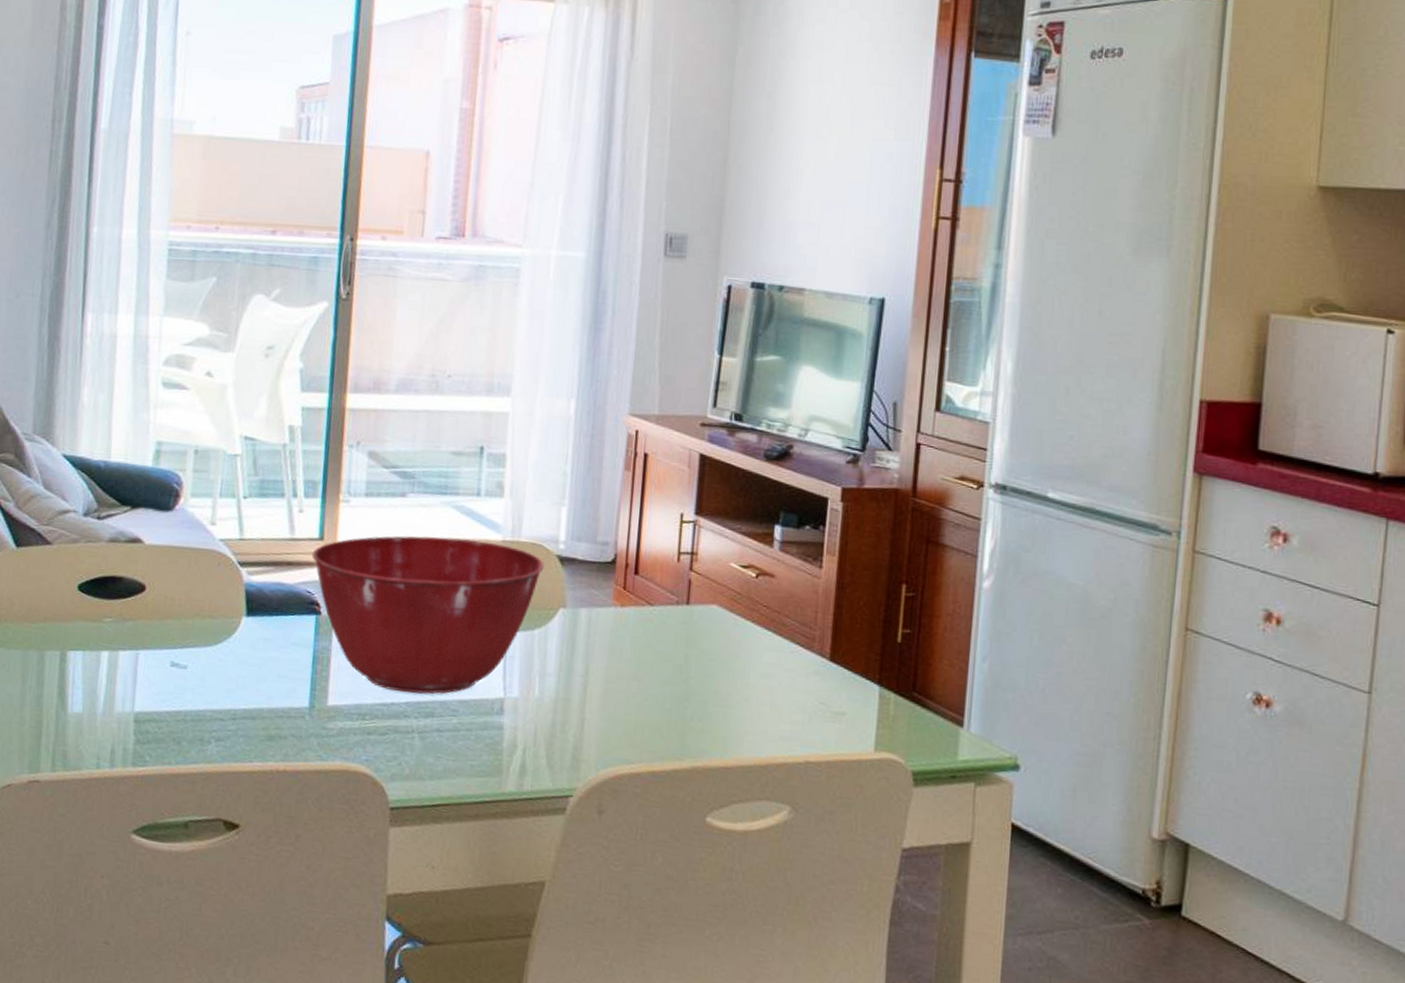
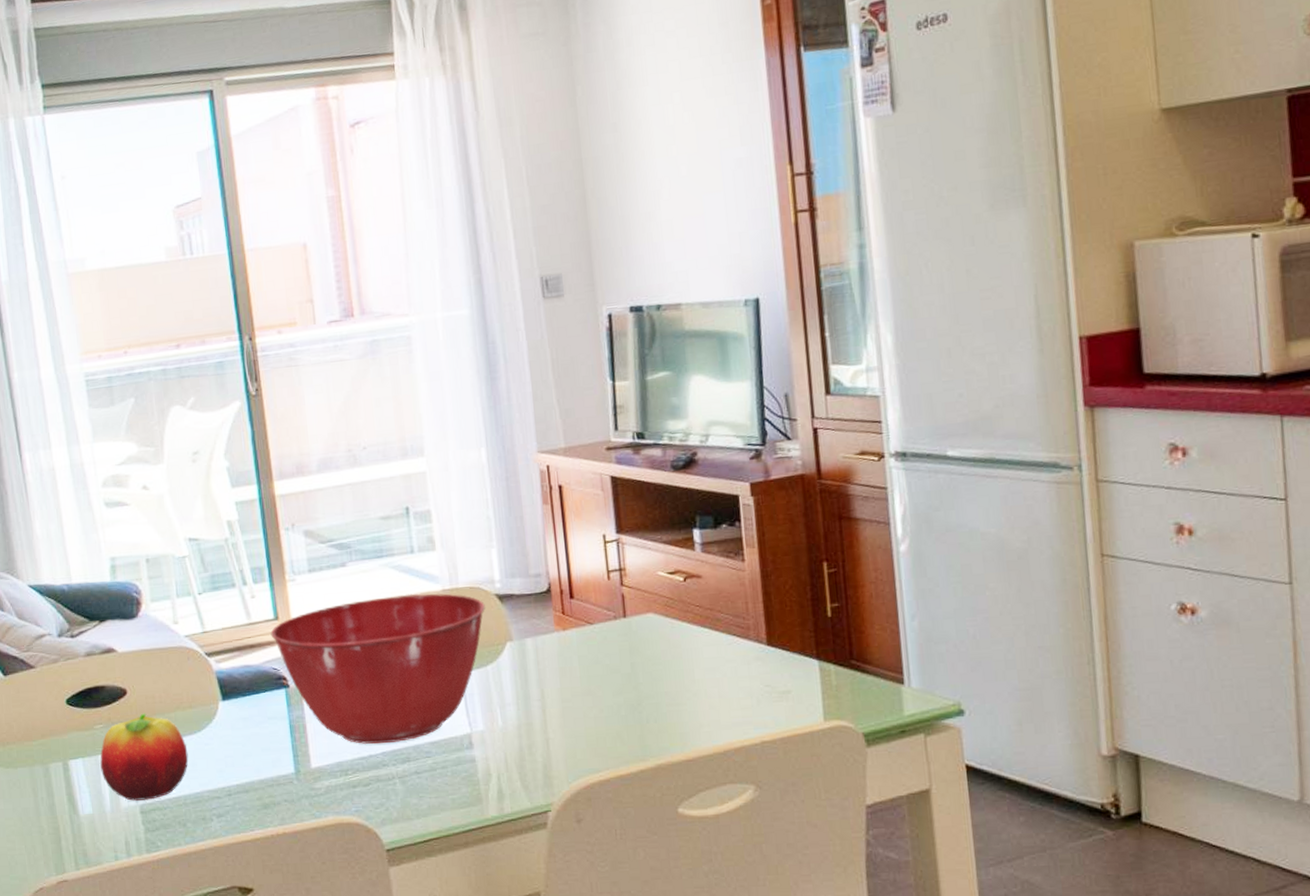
fruit: none [100,614,199,709] -> present [99,713,189,801]

